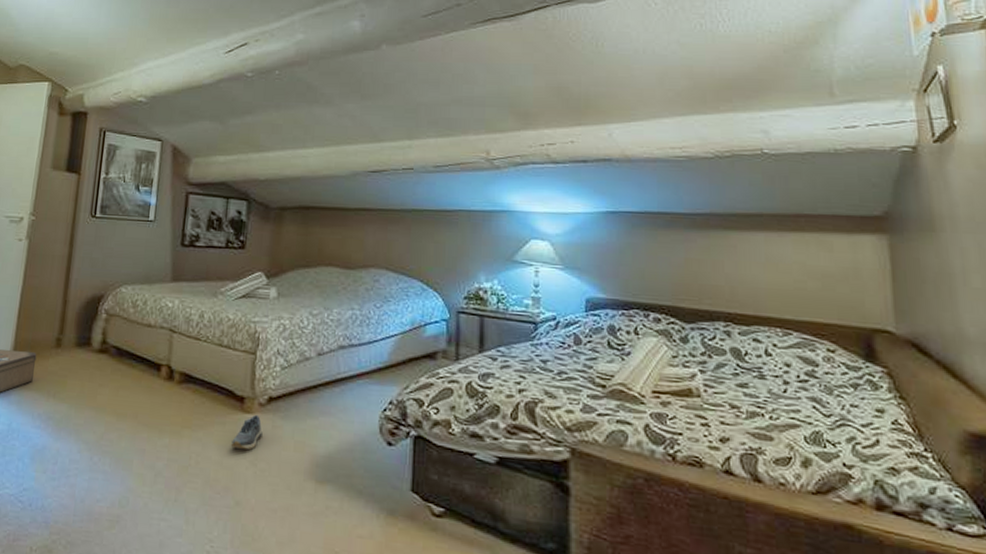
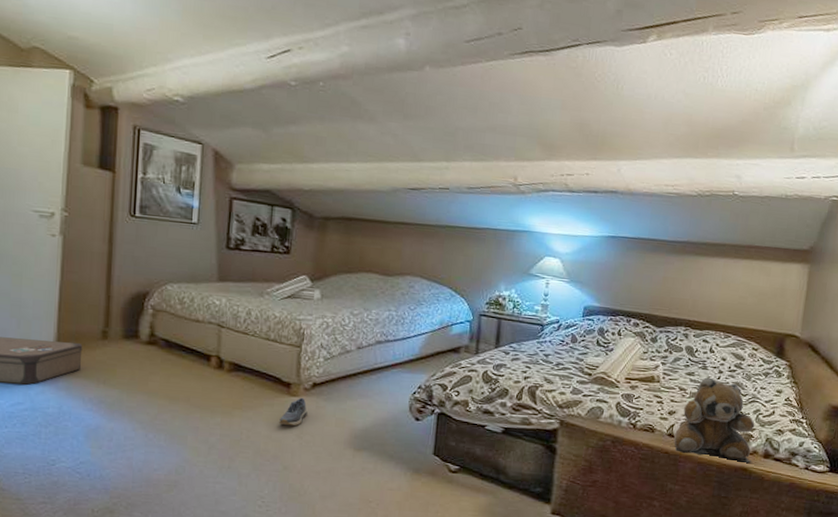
teddy bear: none [732,390,857,517] -> present [673,377,755,463]

